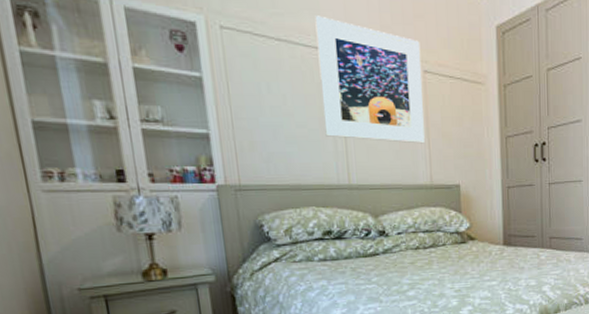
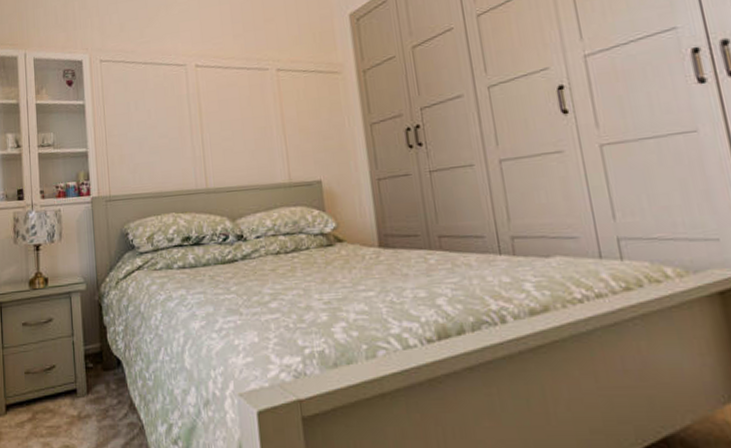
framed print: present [315,15,425,144] -> none [175,37,281,144]

